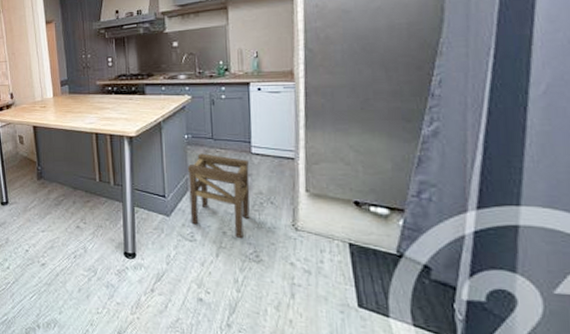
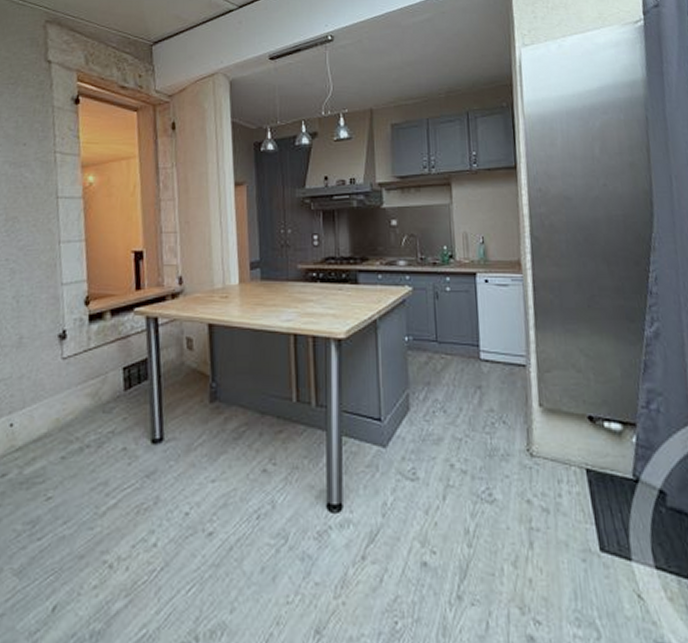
stool: present [187,153,250,239] -> none [407,360,481,473]

